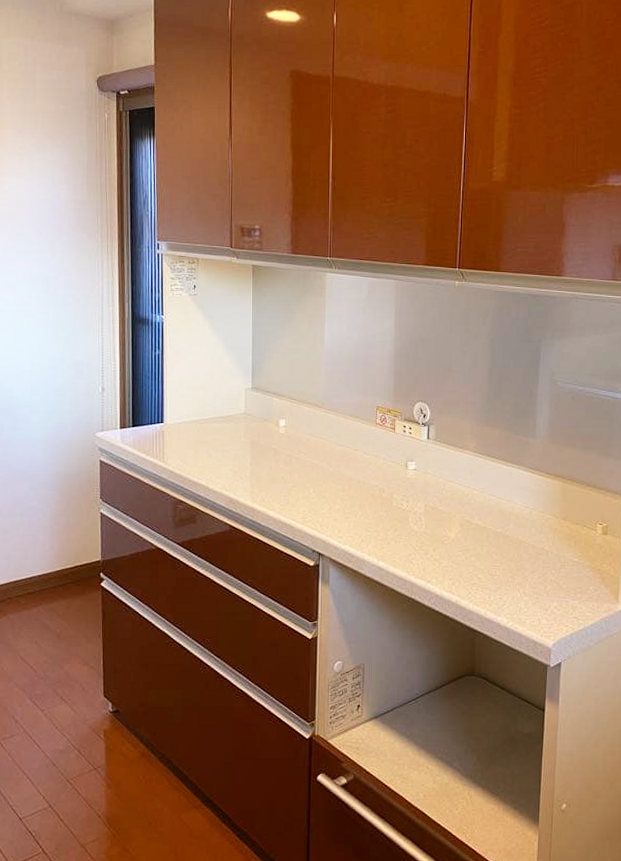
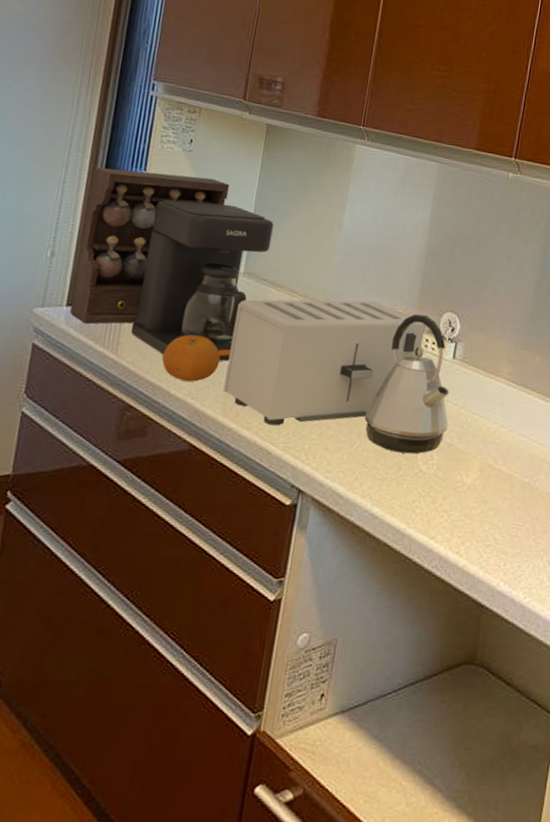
spice rack: none [123,315,230,440] -> present [70,167,230,324]
coffee maker: none [171,334,270,459] -> present [130,199,274,362]
fruit: none [199,441,243,478] -> present [162,334,221,382]
toaster: none [249,400,402,506] -> present [223,299,425,426]
kettle: none [362,407,430,518] -> present [364,314,450,455]

